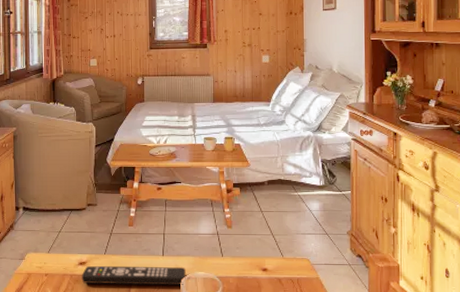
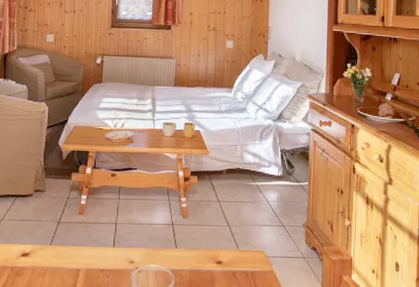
remote control: present [81,265,186,285] -> none [23,257,137,279]

